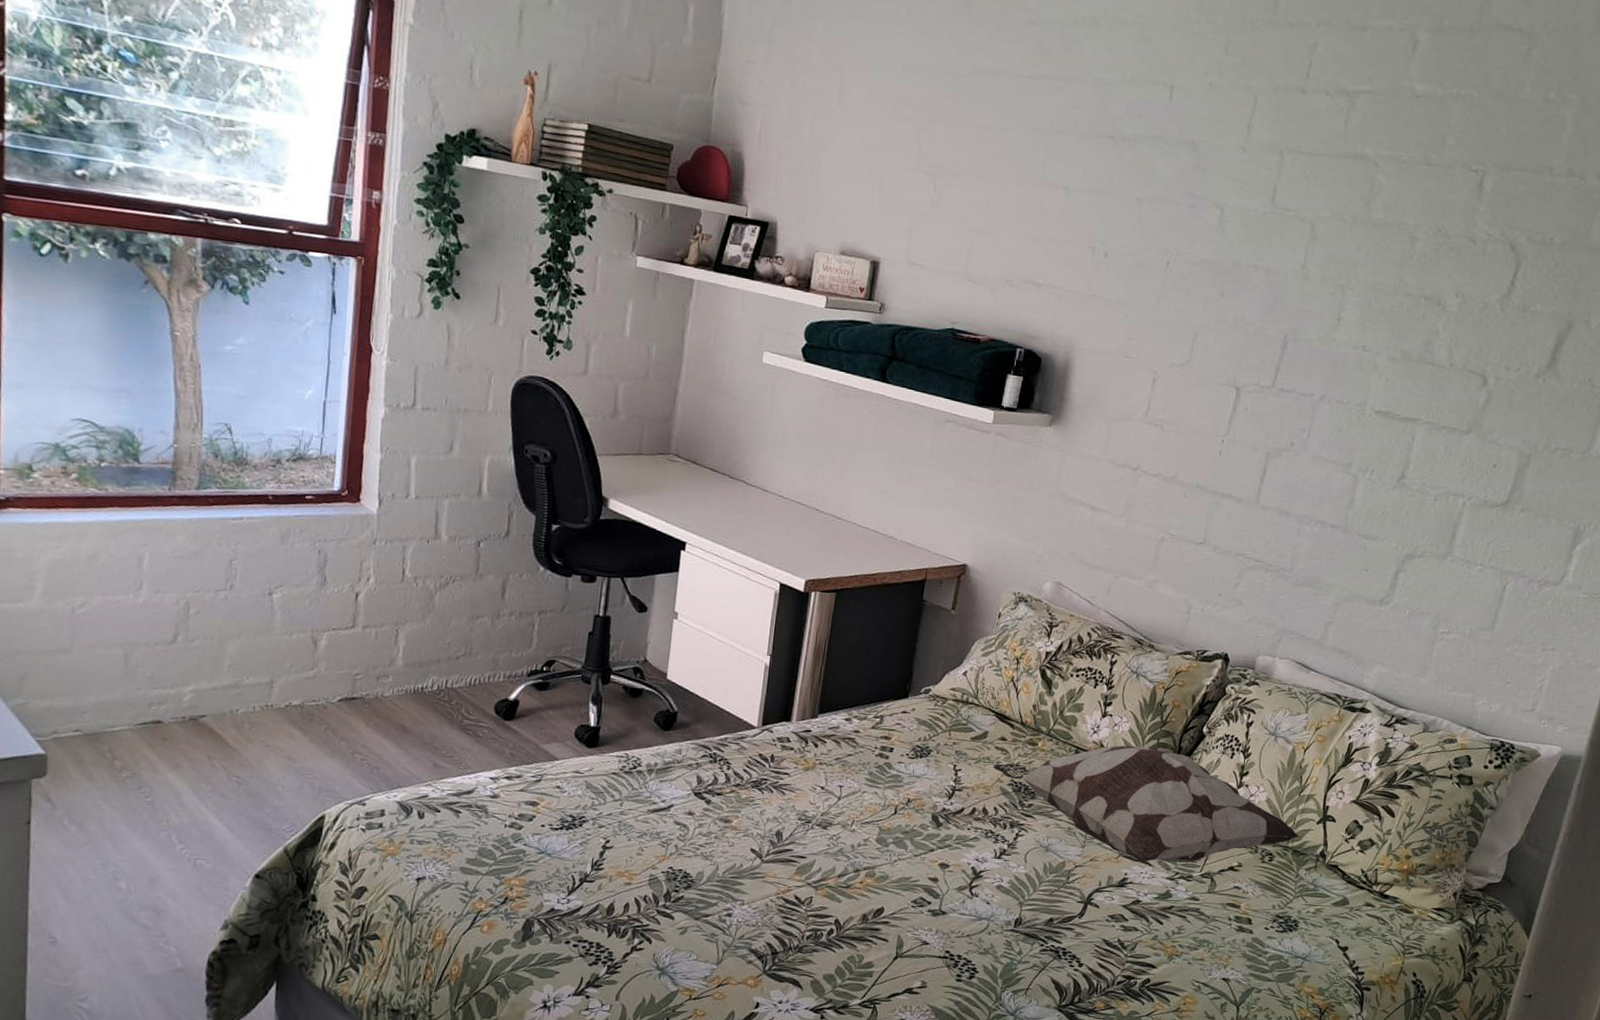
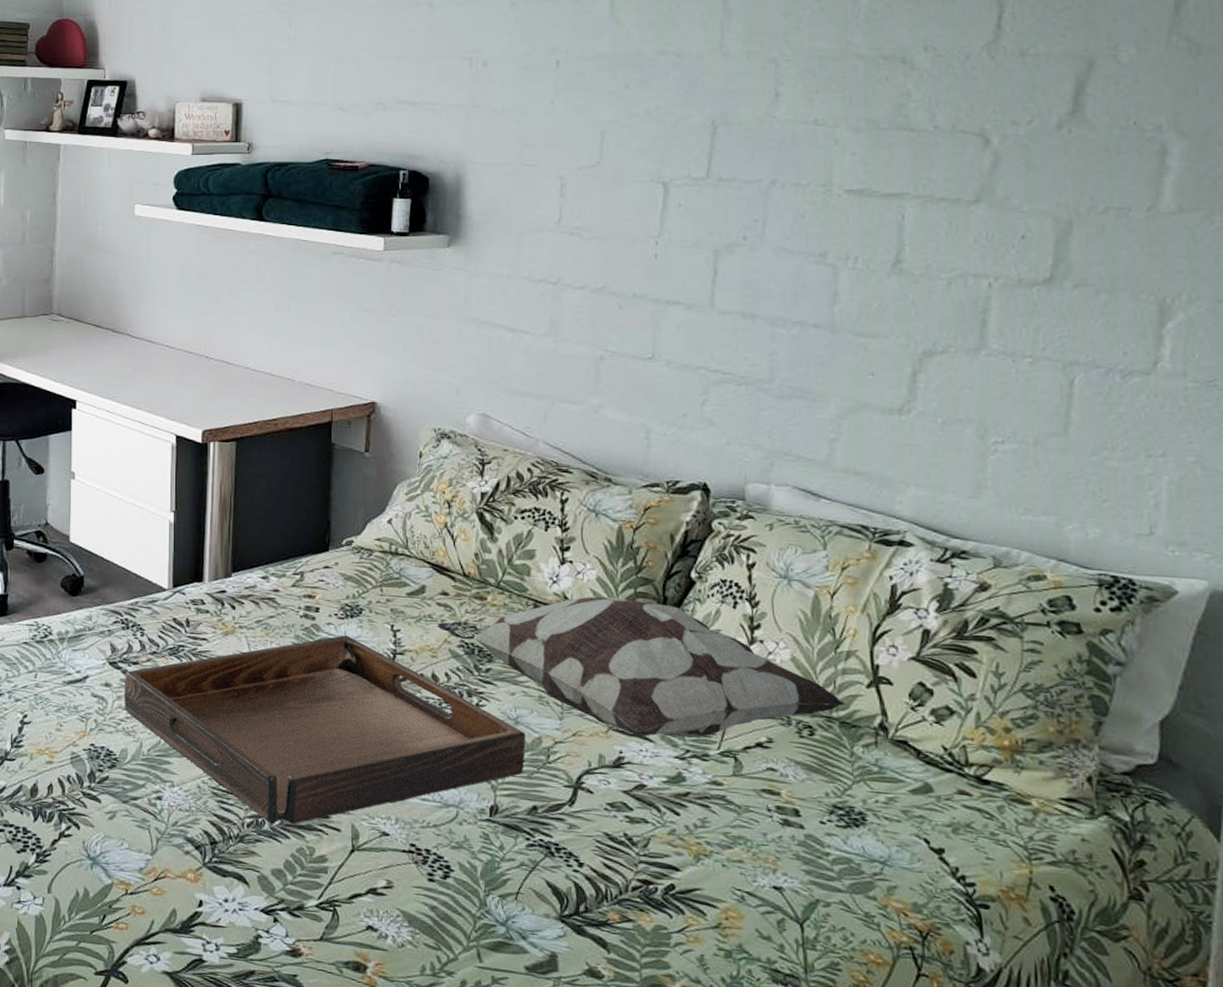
serving tray: none [705,773,1053,936] -> present [124,635,526,824]

